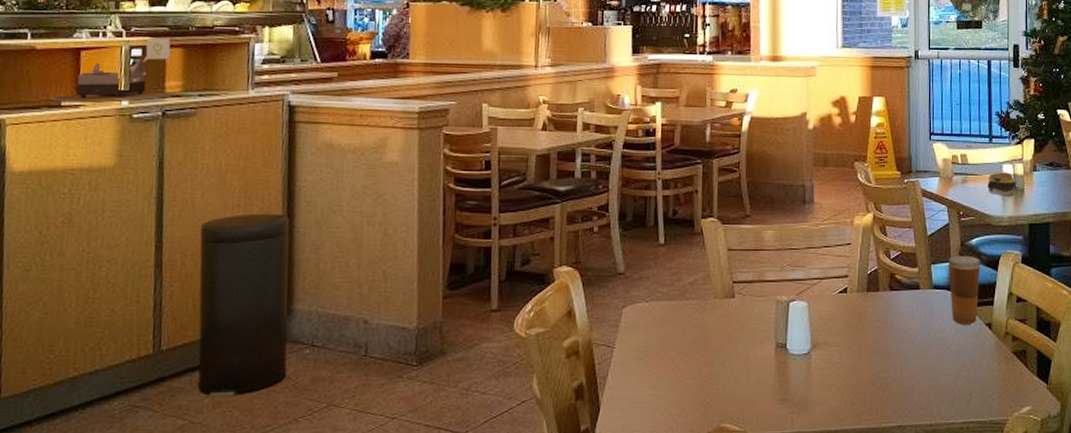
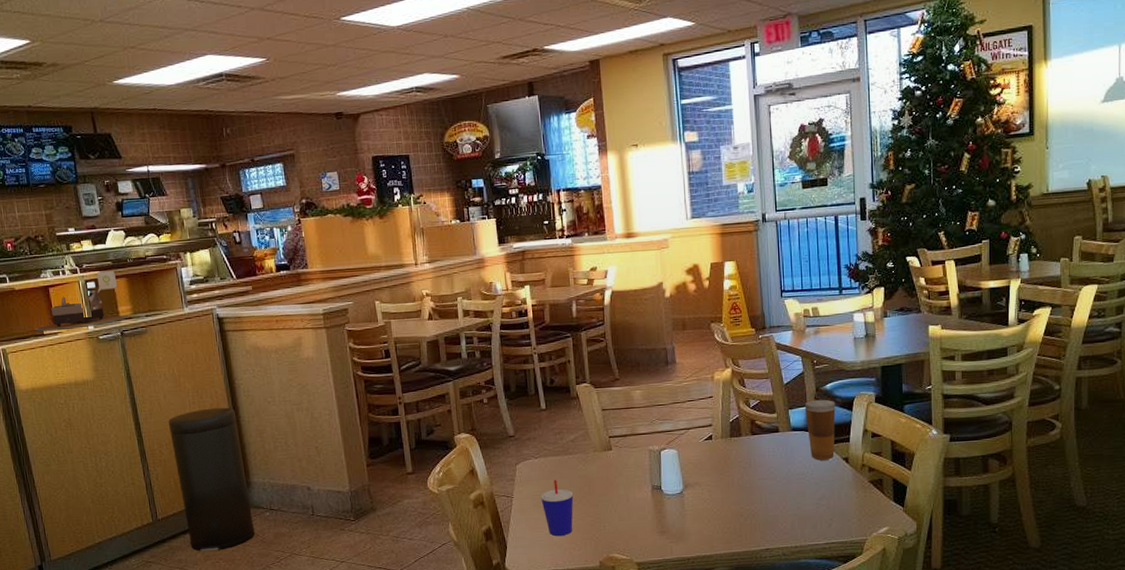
beverage cup: none [647,329,686,398] -> present [541,479,574,536]
burger: present [987,172,1016,196] -> none [839,321,867,343]

